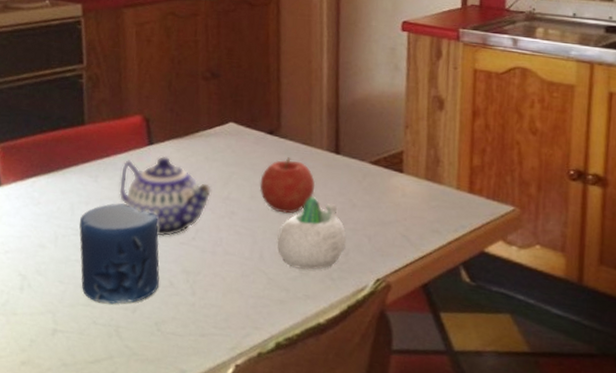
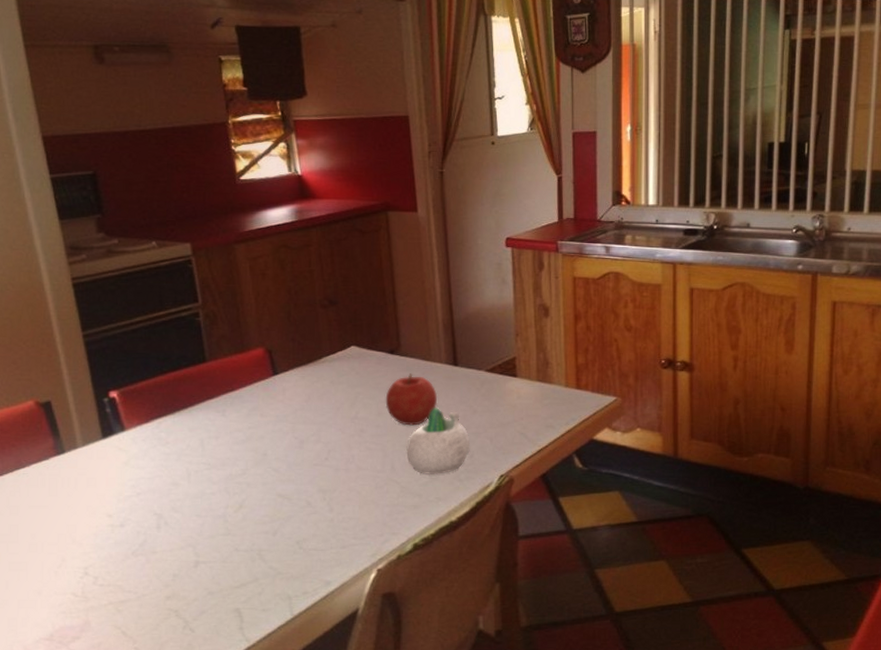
candle: present [79,202,160,304] -> none [212,433,296,531]
teapot: present [119,156,212,237] -> none [248,384,339,461]

